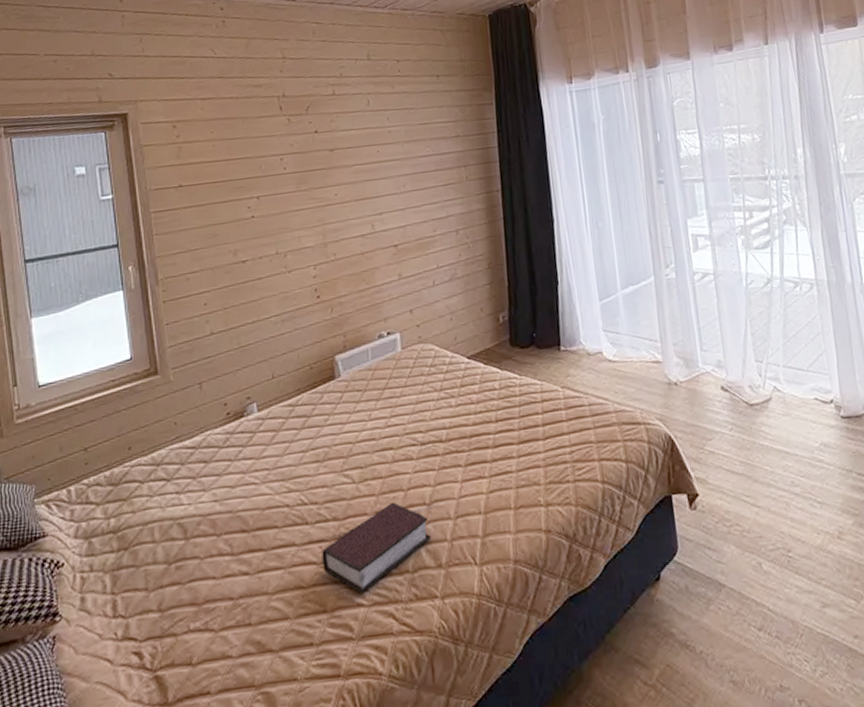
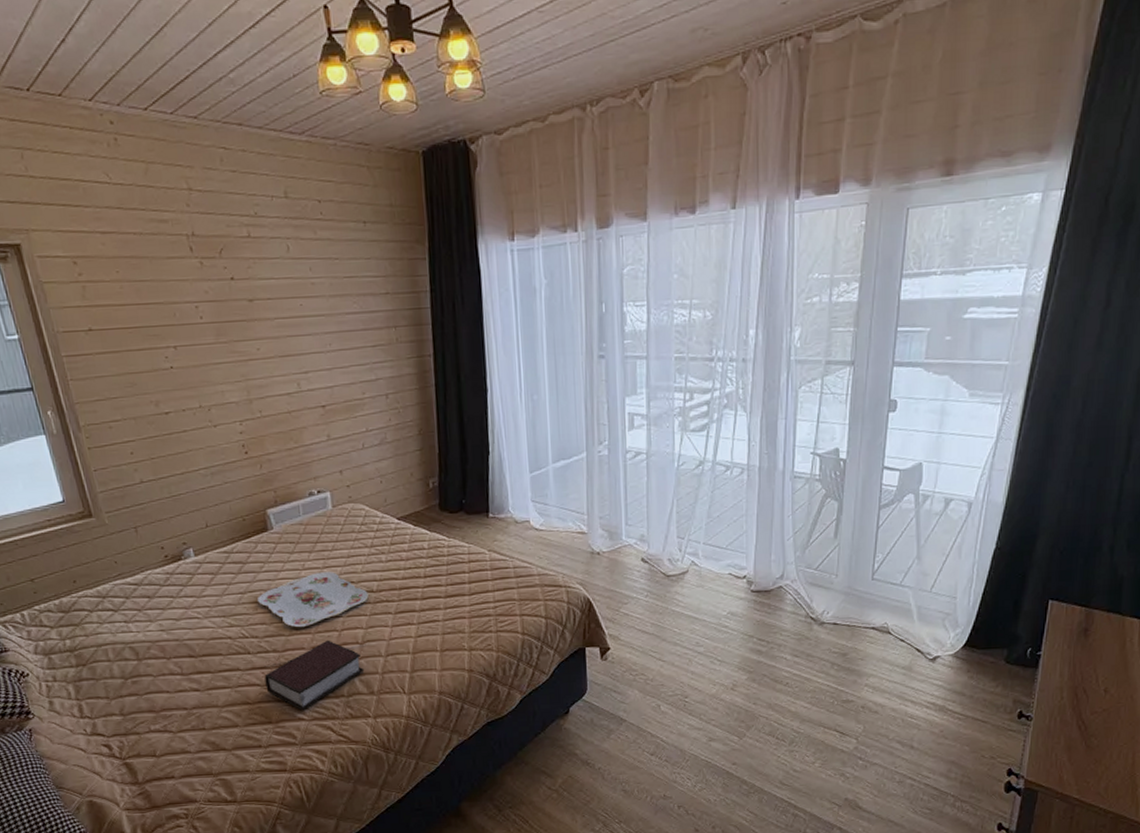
serving tray: none [320,421,437,490] -> present [258,572,369,628]

